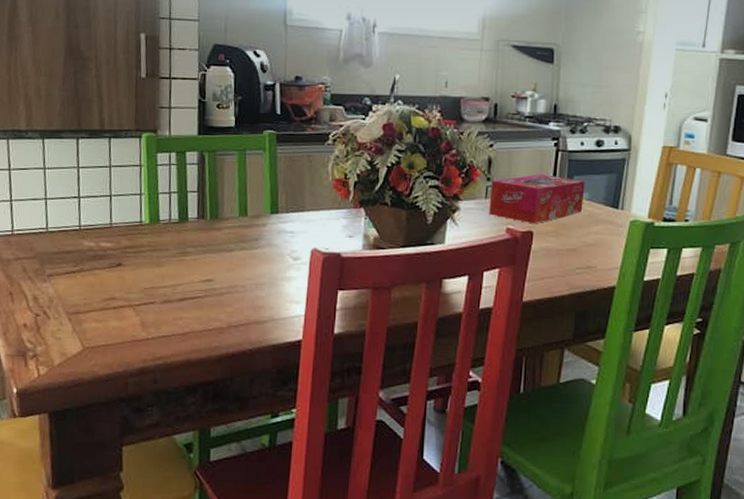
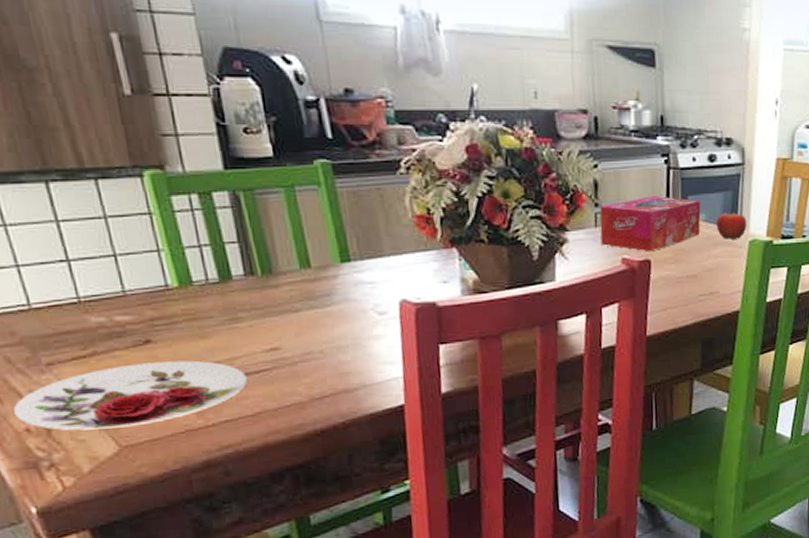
plate: none [18,281,185,332] -> present [13,360,248,430]
fruit: none [599,191,629,218] -> present [716,210,747,239]

